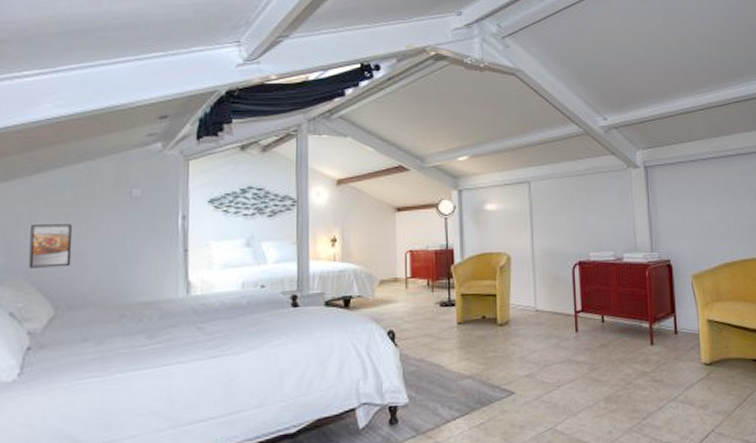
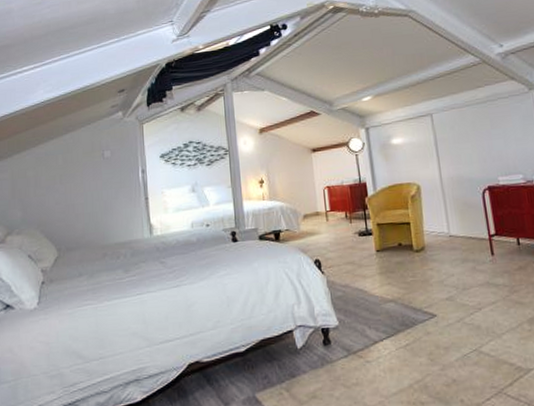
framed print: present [28,224,73,268] -> none [37,183,66,220]

